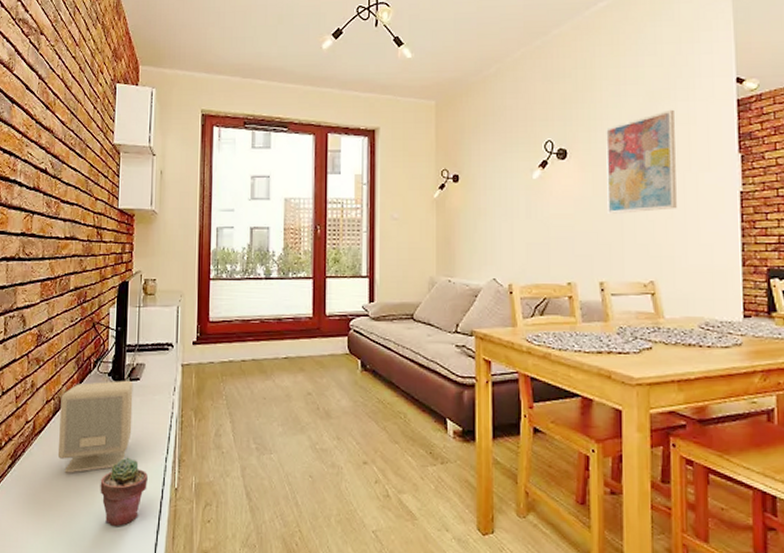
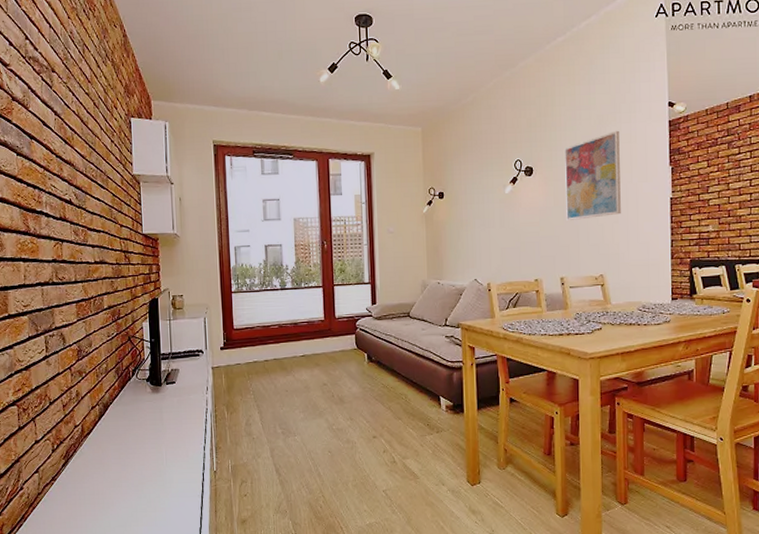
speaker: present [57,380,133,473] -> none [105,384,172,467]
potted succulent: present [100,457,148,527] -> none [147,449,190,507]

